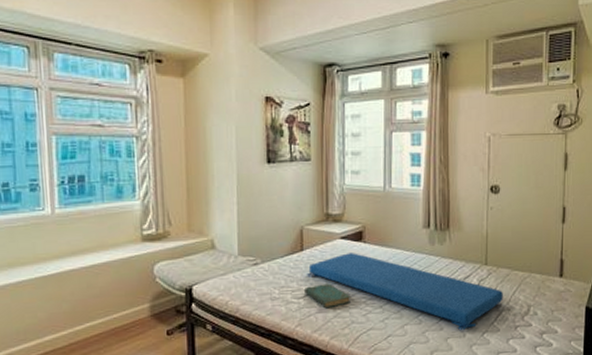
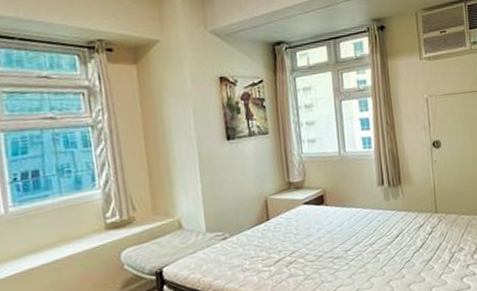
book: present [303,283,352,309] -> none [273,248,319,273]
seat cushion: present [307,253,503,331] -> none [275,216,454,276]

